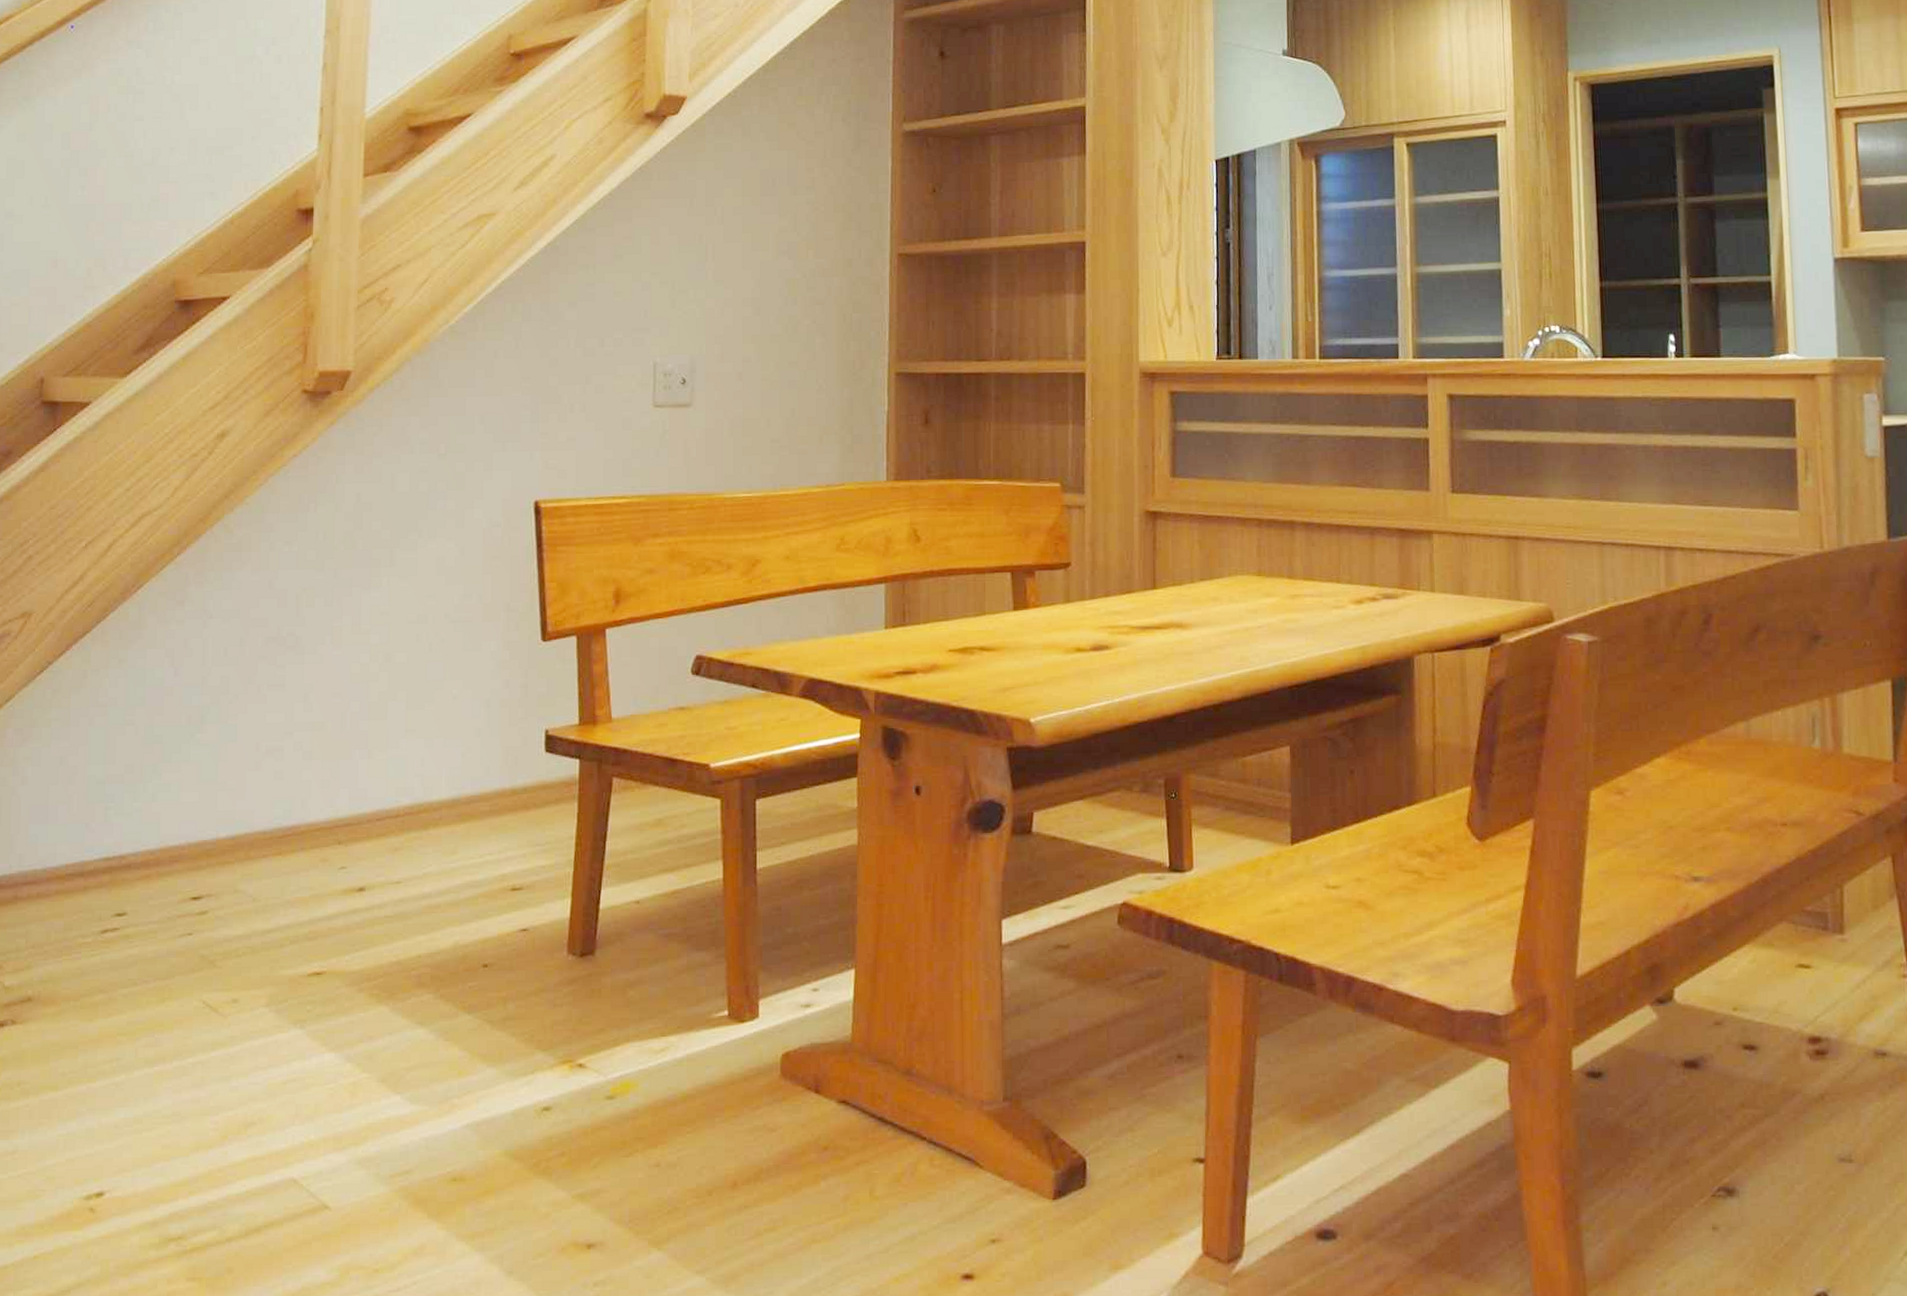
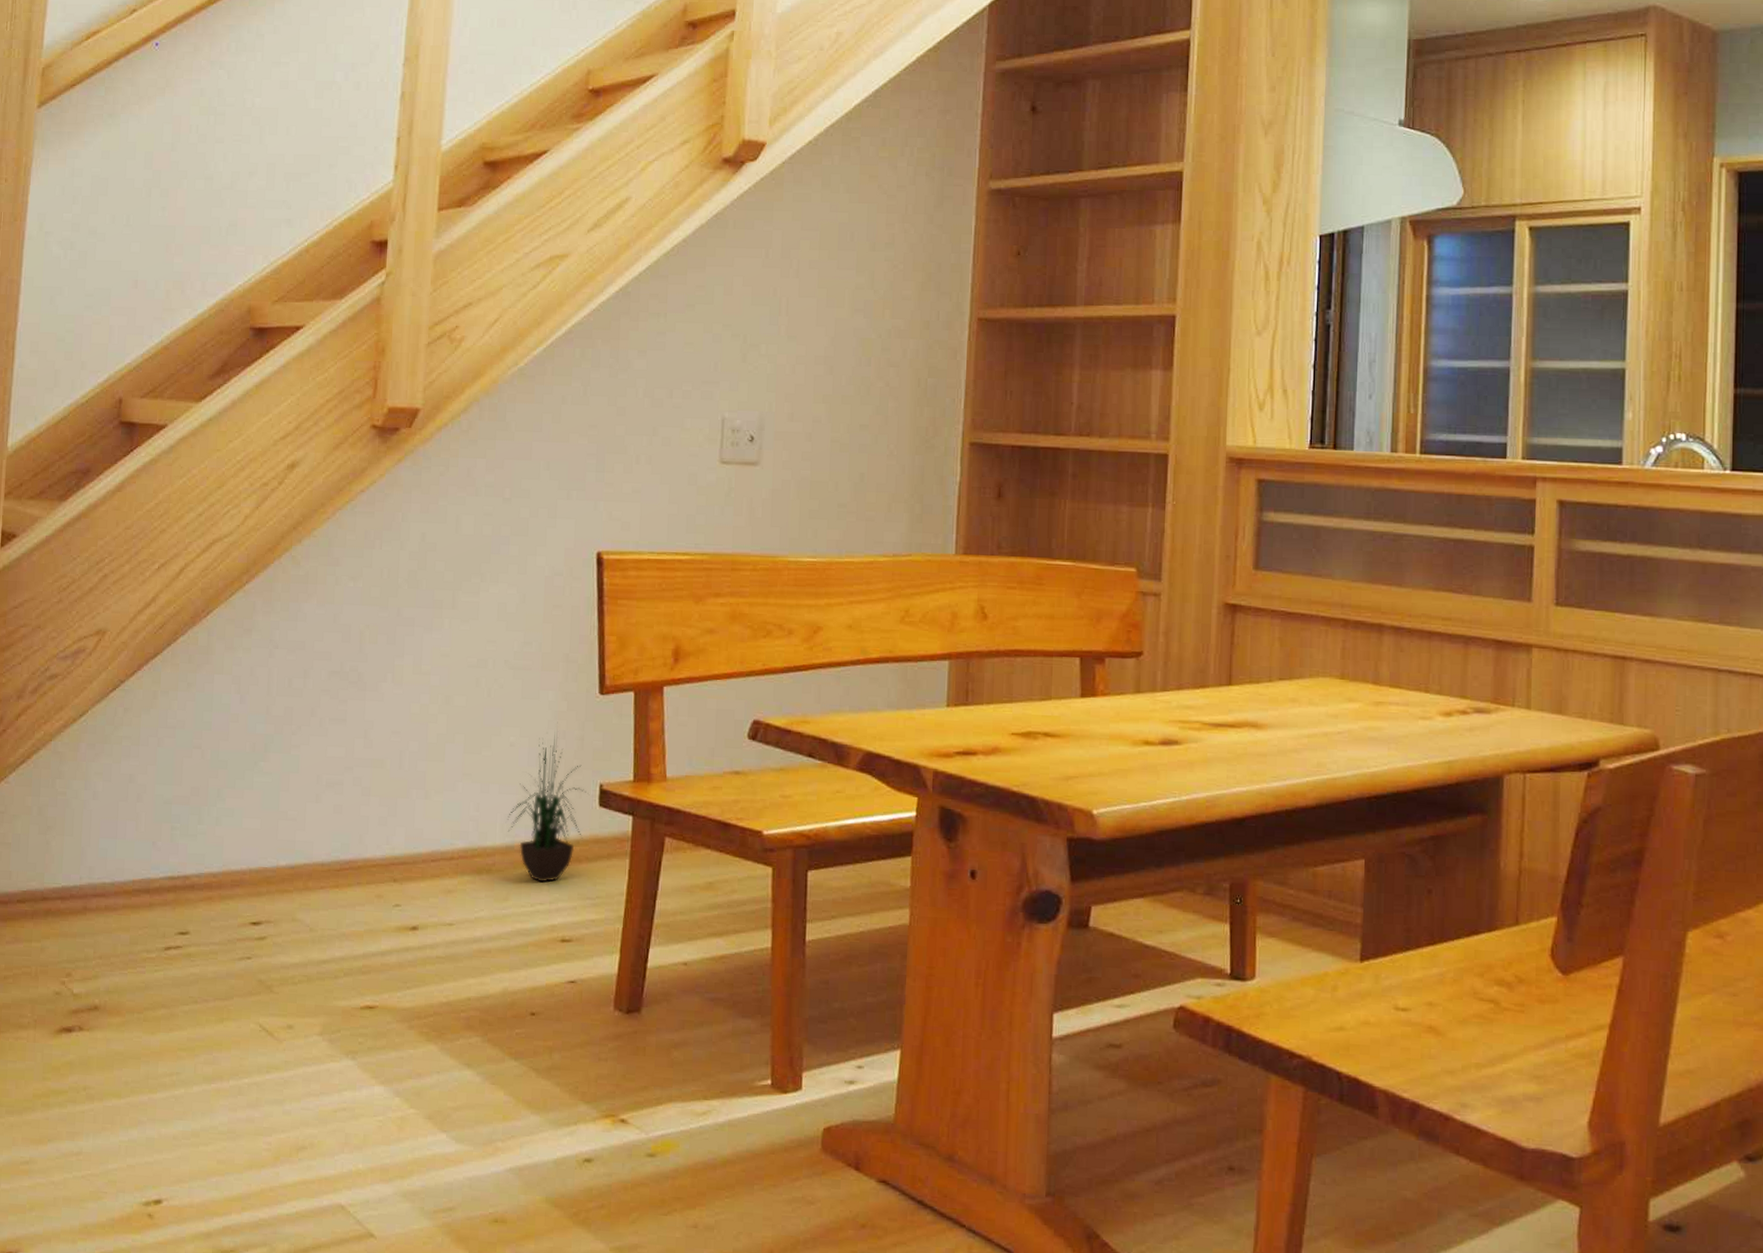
potted plant: none [453,672,534,833] -> present [508,723,589,883]

